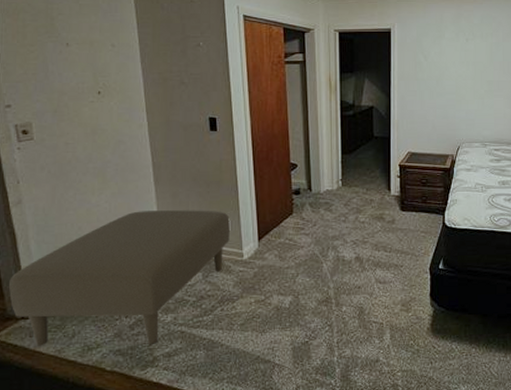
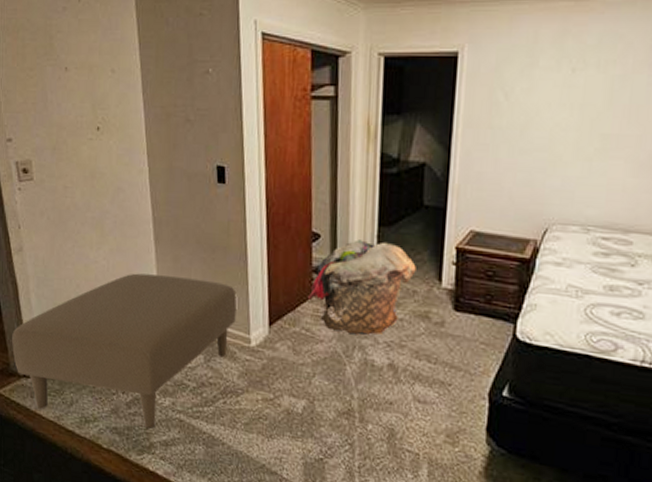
laundry basket: none [289,165,371,239] -> present [307,239,416,335]

